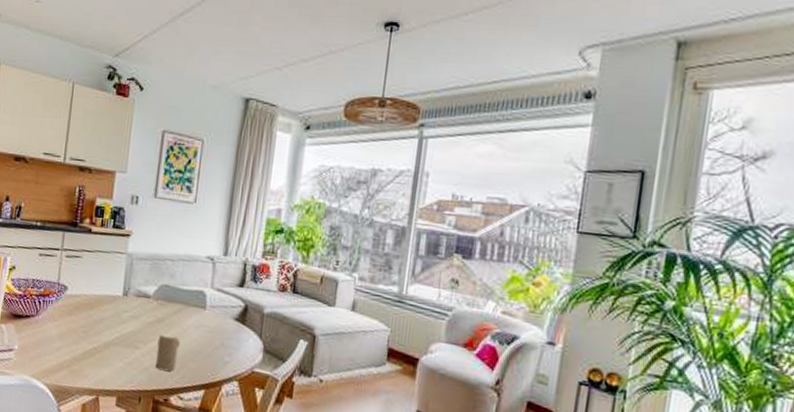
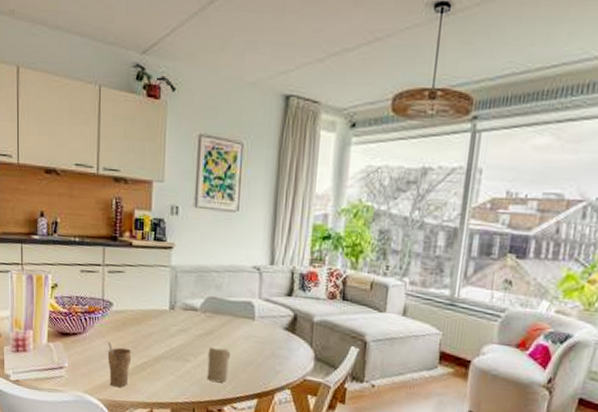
cup: none [57,325,83,373] -> present [108,342,132,387]

